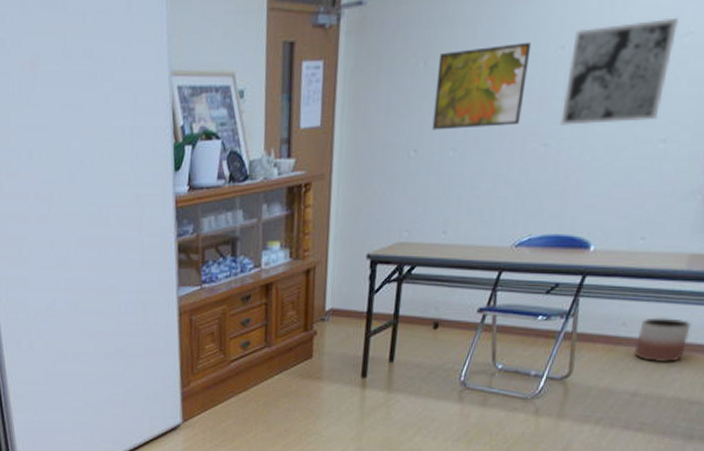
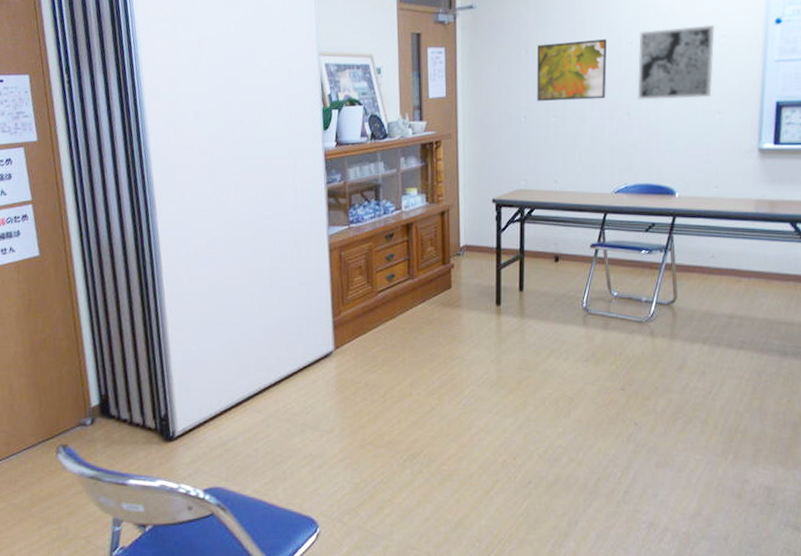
planter: present [634,317,691,363] -> none [725,251,767,289]

